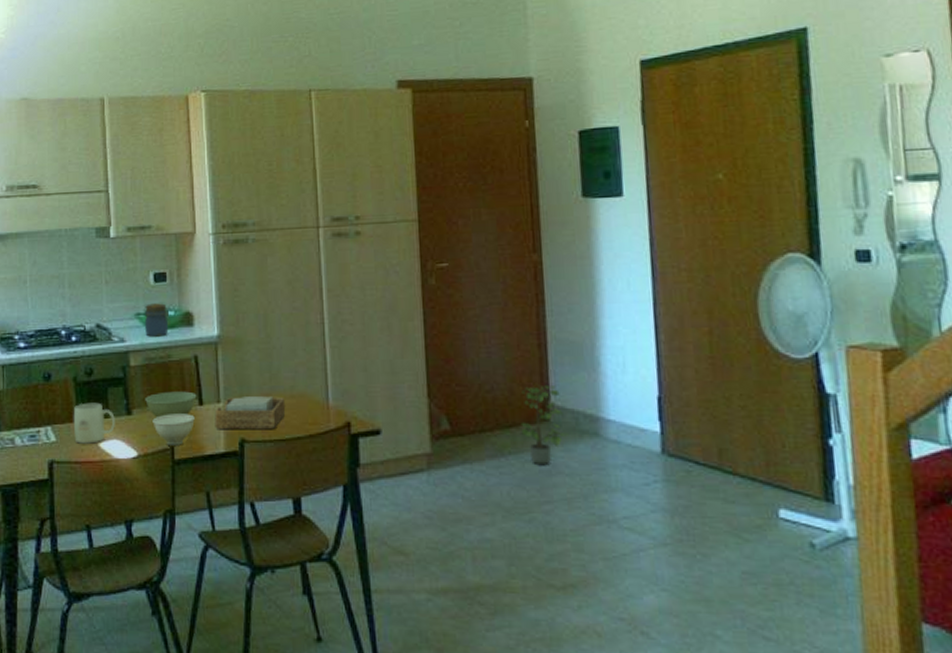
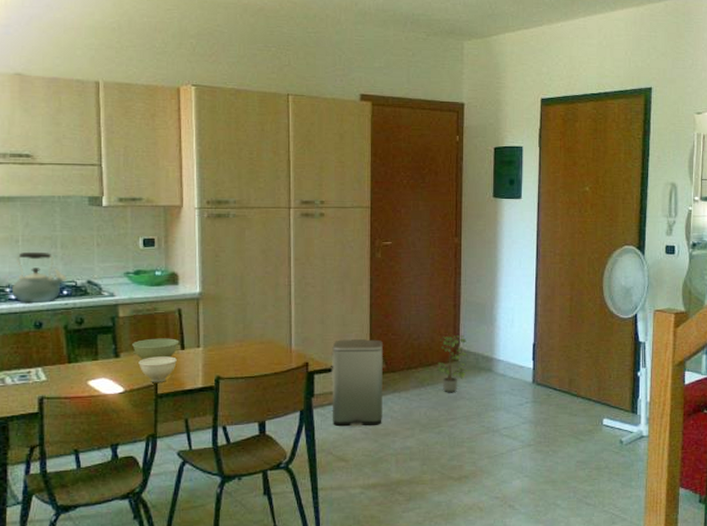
kettle: none [20,292,75,352] -> present [11,251,67,304]
mug: present [73,402,115,444] -> none [63,347,104,382]
jar: present [145,303,170,337] -> none [134,264,157,293]
napkin holder: present [214,396,286,430] -> none [194,342,256,369]
pedal bin: none [379,392,450,509] -> present [332,339,383,427]

